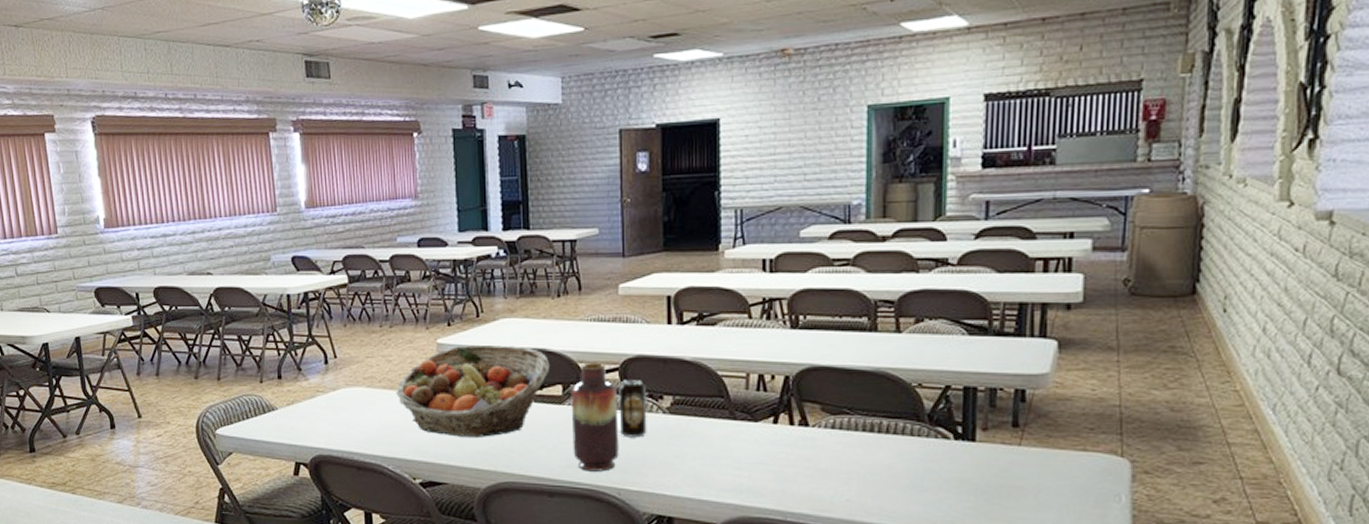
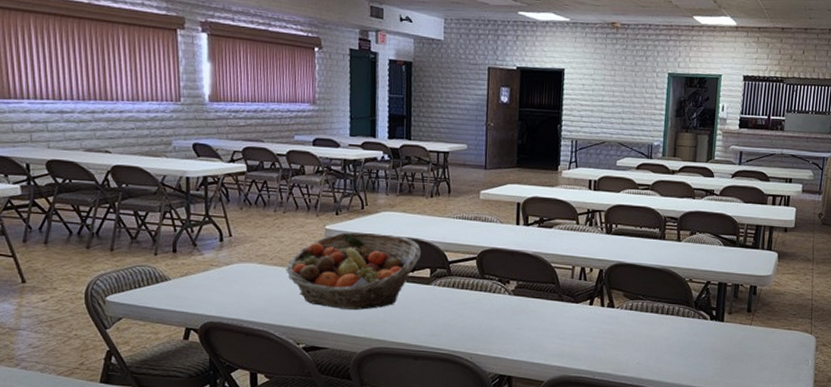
vase: present [571,363,619,472] -> none [436,252,474,340]
beverage can: present [619,380,647,438] -> none [475,267,497,313]

